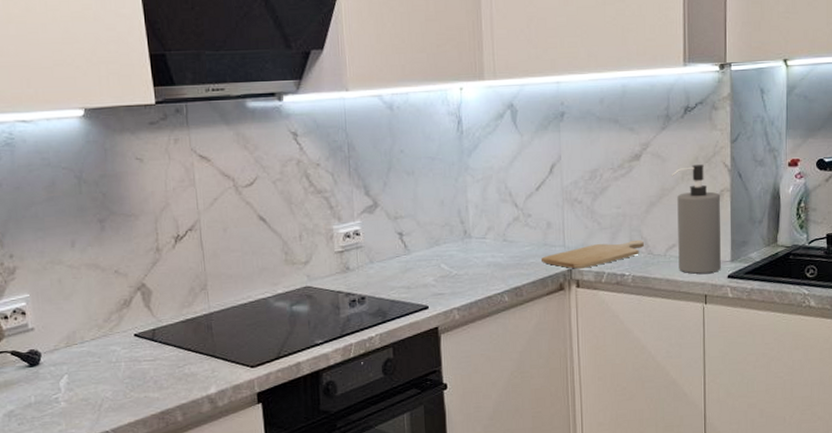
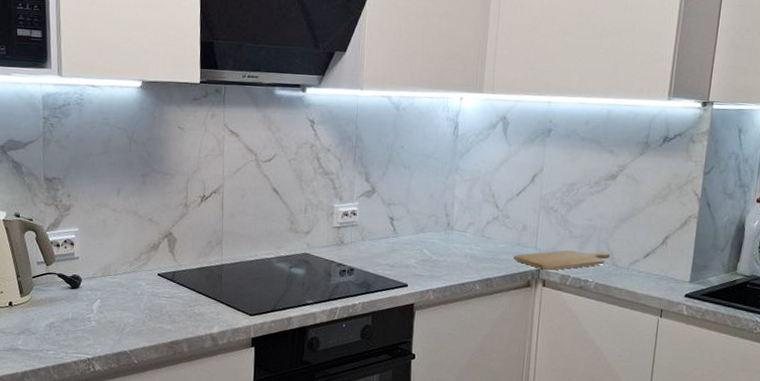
soap dispenser: present [671,164,721,274] -> none [639,190,688,290]

